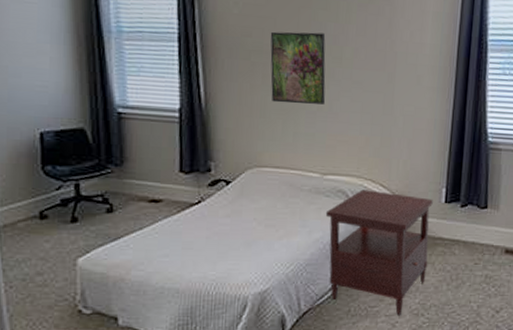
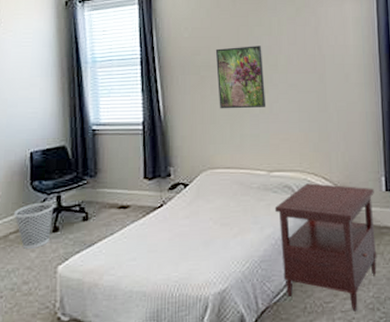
wastebasket: none [21,189,71,239] -> present [13,201,54,249]

